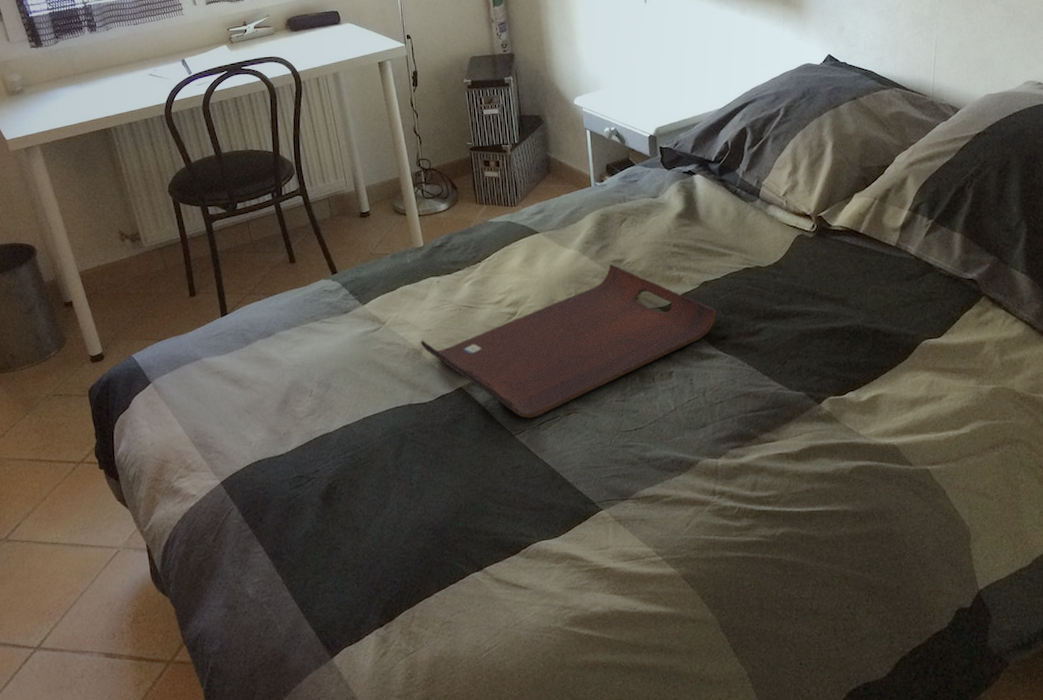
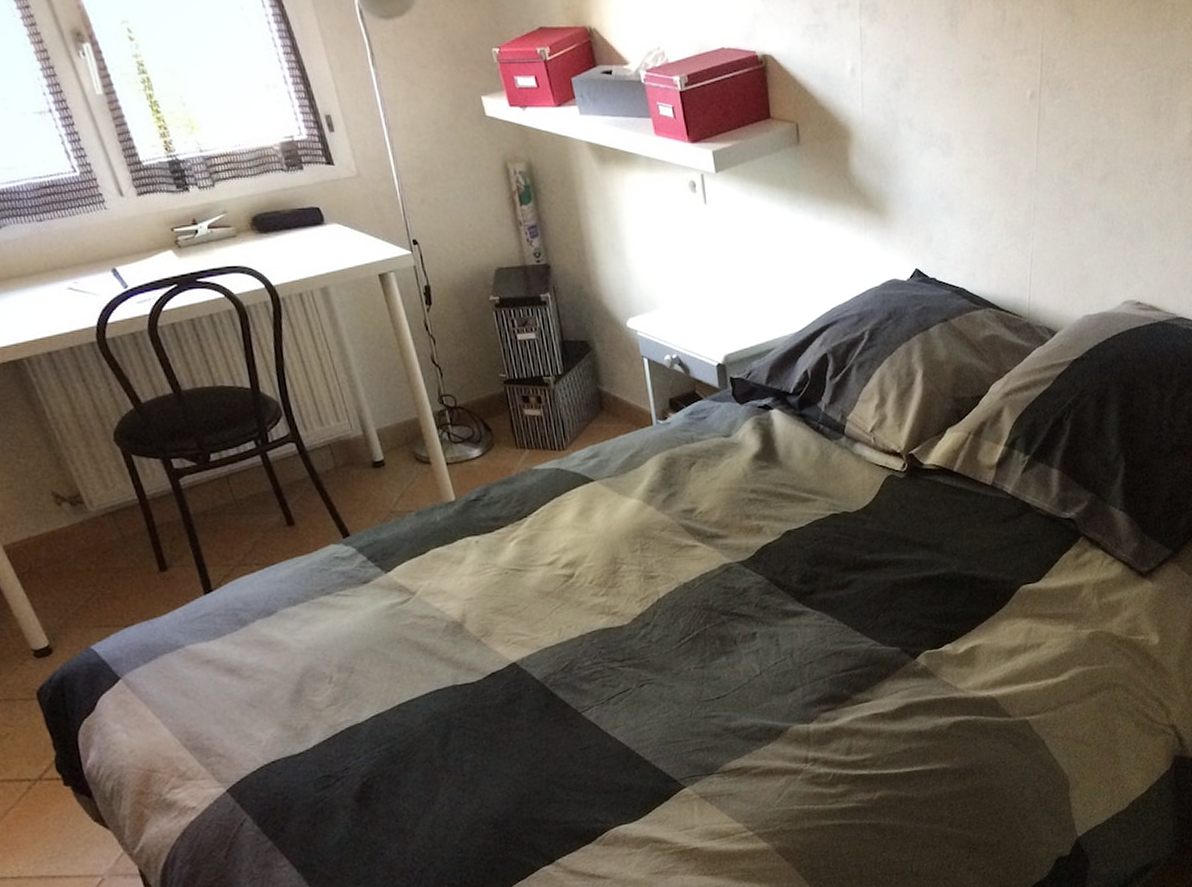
serving tray: present [420,263,718,418] -> none [460,514,803,693]

